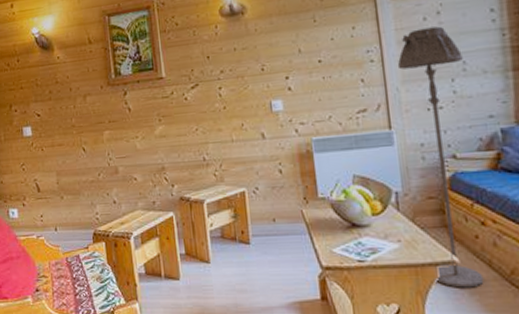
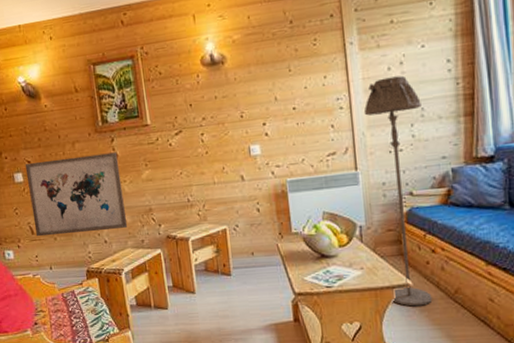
wall art: none [34,106,139,195] -> present [25,152,128,237]

